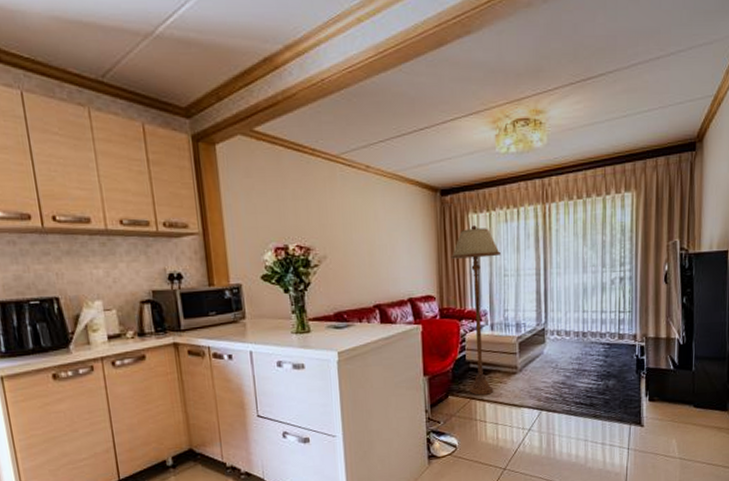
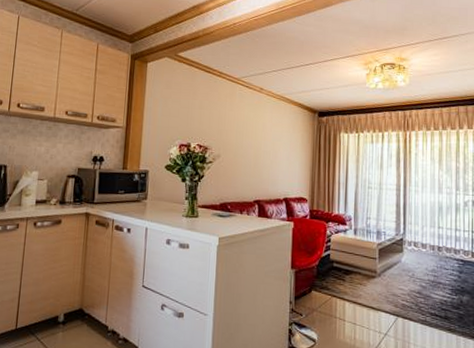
floor lamp: present [450,225,501,395] -> none [323,143,366,294]

